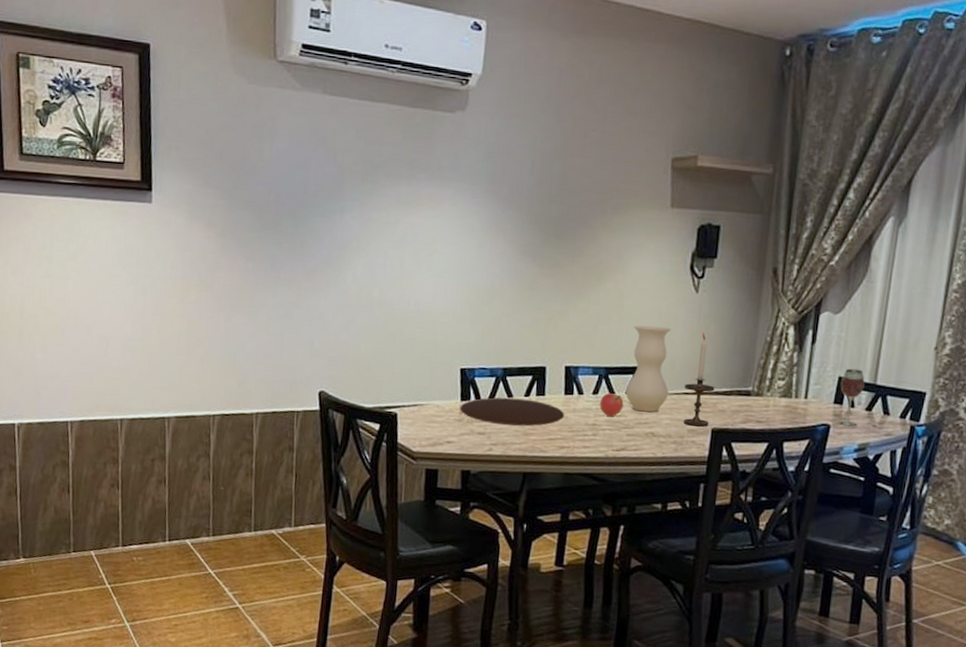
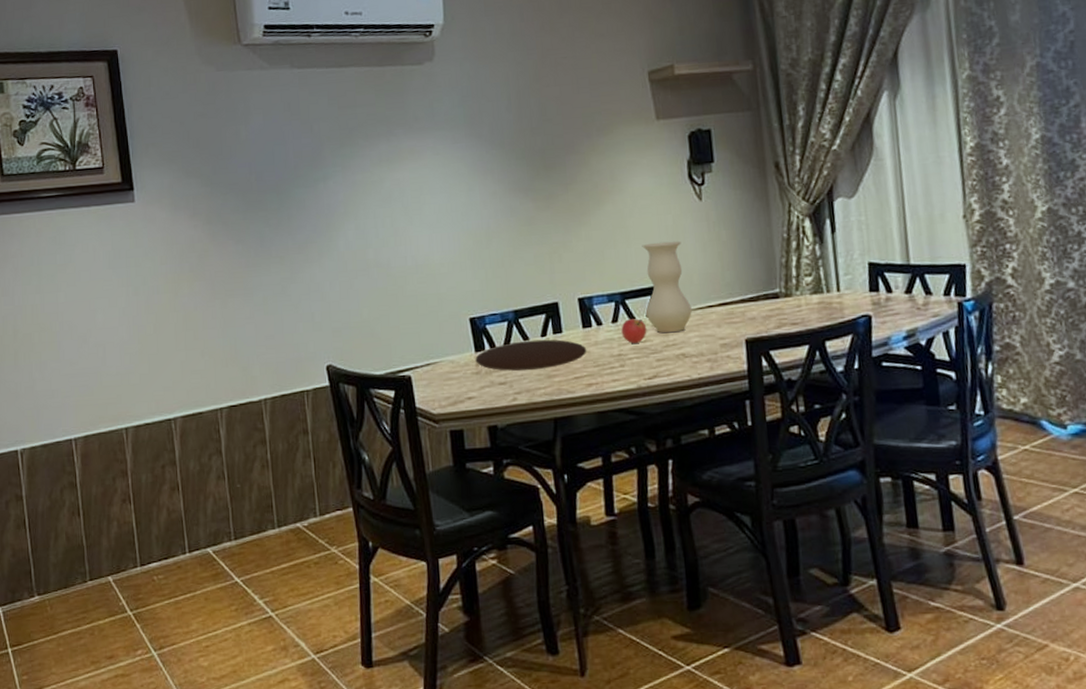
candlestick: present [683,331,715,427] -> none [707,239,742,340]
wineglass: present [838,368,865,427] -> none [871,251,900,314]

